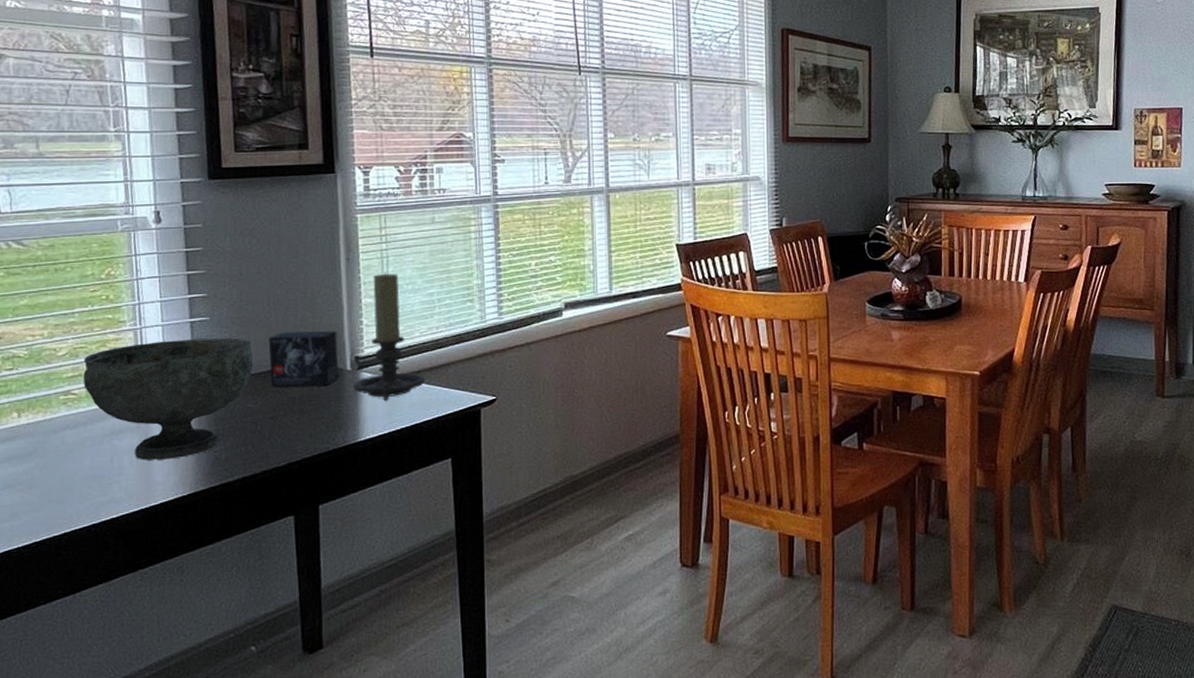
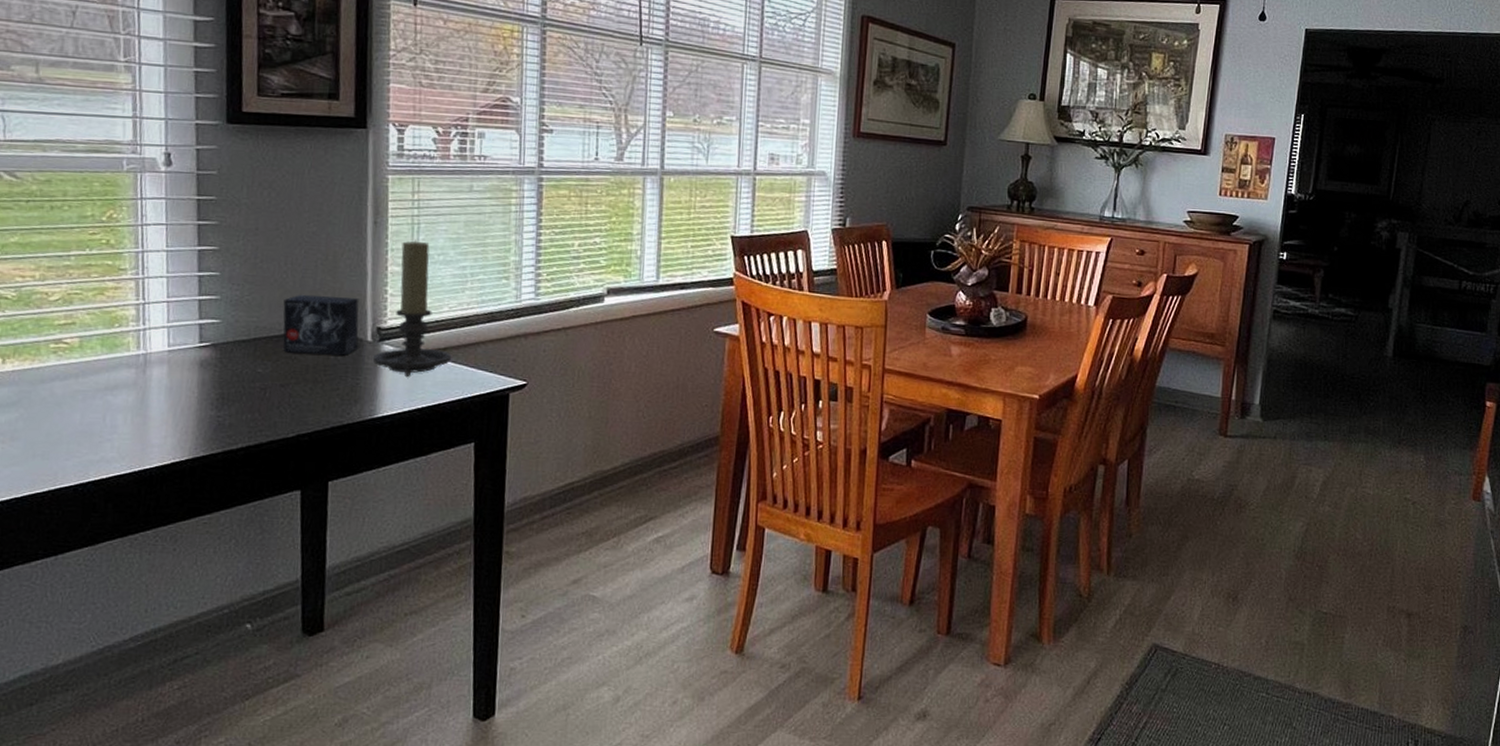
decorative bowl: present [83,337,254,460] -> none [76,294,266,421]

